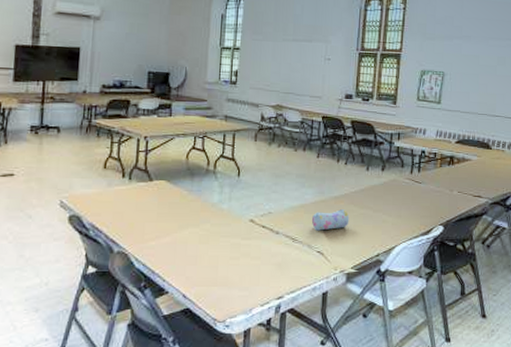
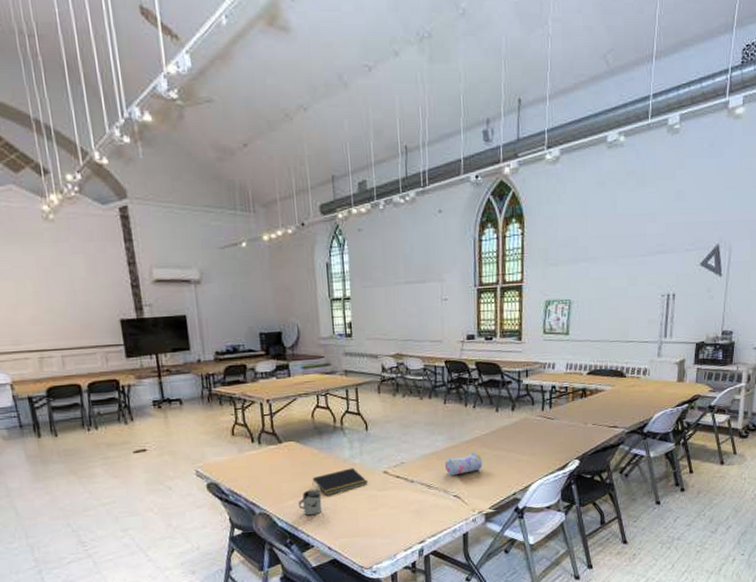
cup: none [159,232,184,259] -> present [298,490,322,516]
notepad: none [176,213,233,240] -> present [312,468,367,496]

